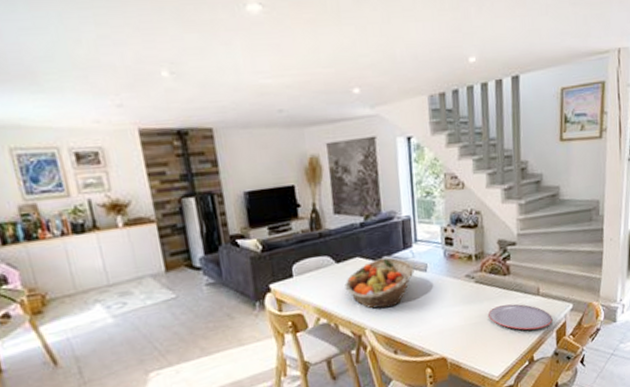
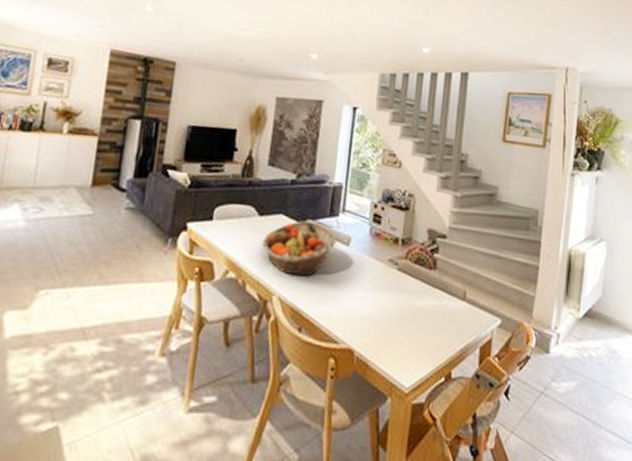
plate: present [488,304,553,330] -> none [407,302,477,340]

